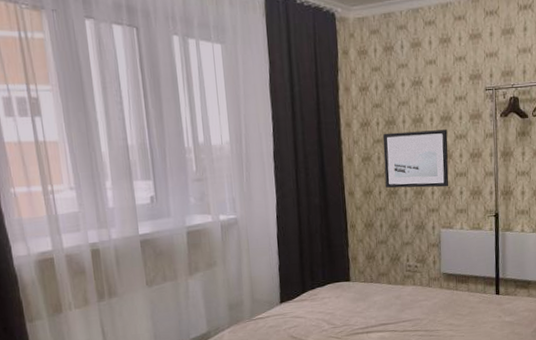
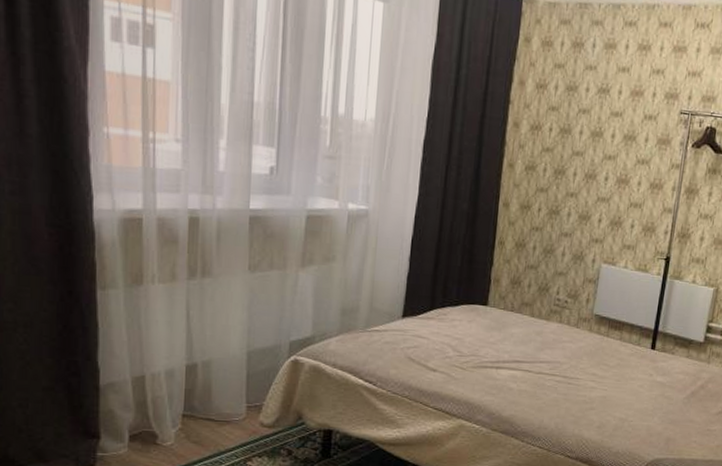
wall art: present [383,129,449,188] -> none [547,142,629,217]

